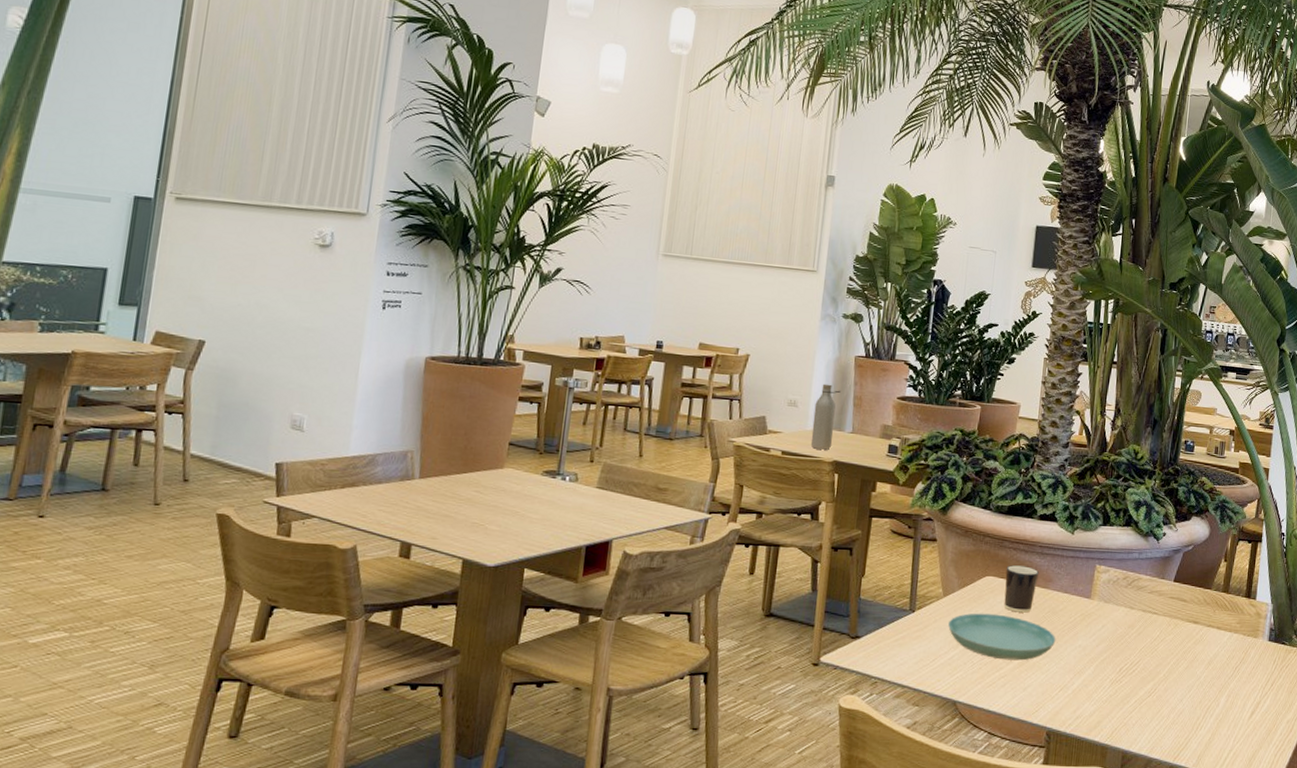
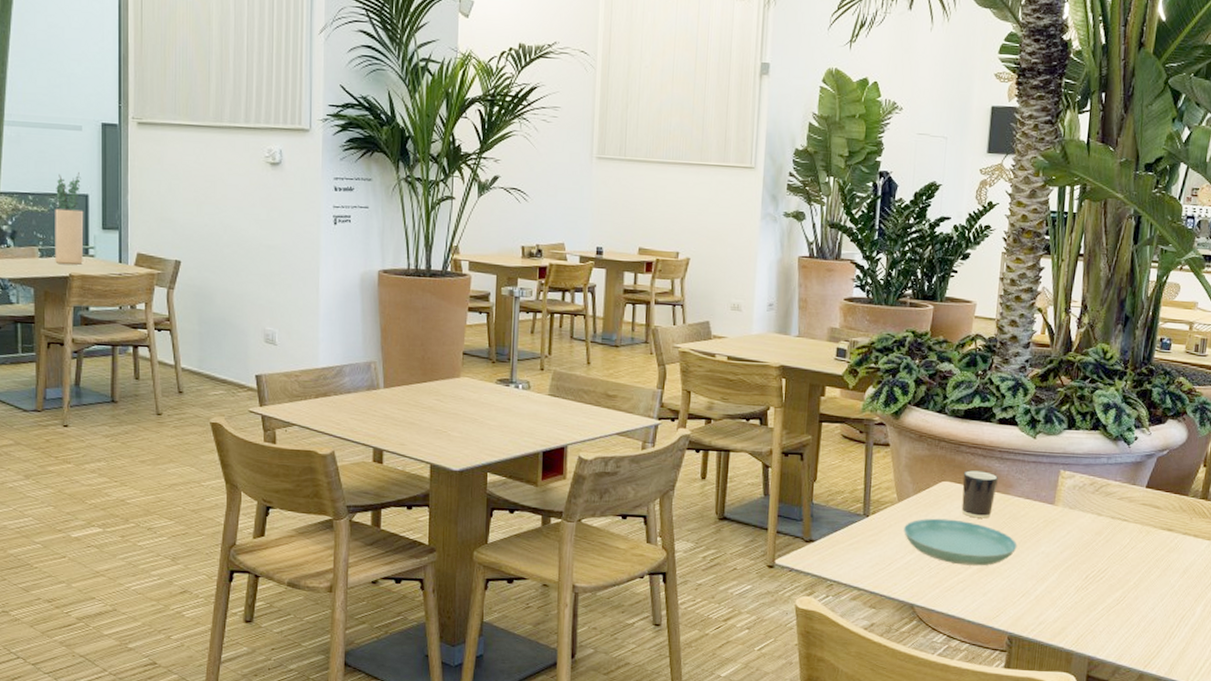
vase: none [57,244,102,341] -> present [55,171,84,265]
water bottle: present [810,383,841,451] -> none [756,286,785,355]

